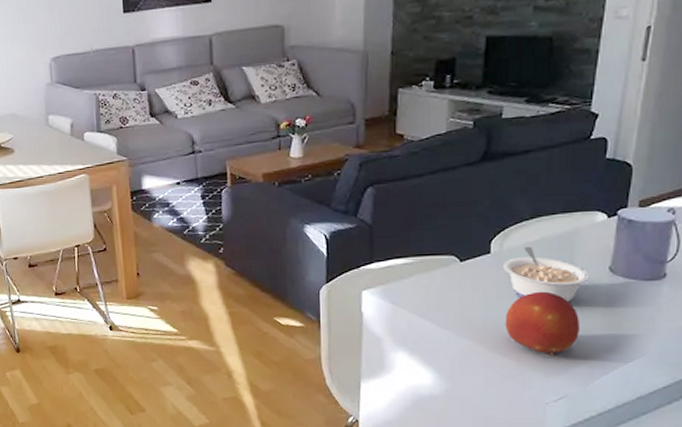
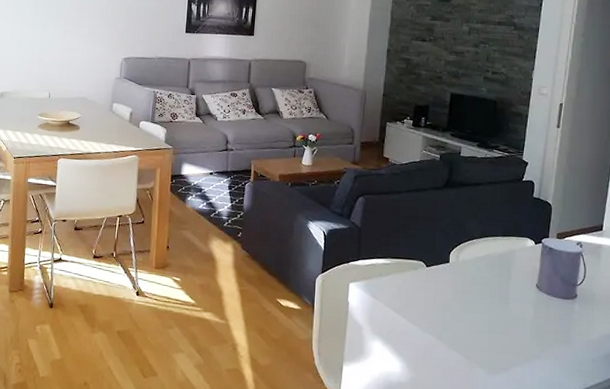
legume: present [503,247,589,302] -> none [459,261,522,310]
fruit: present [505,291,581,357] -> none [459,299,516,357]

